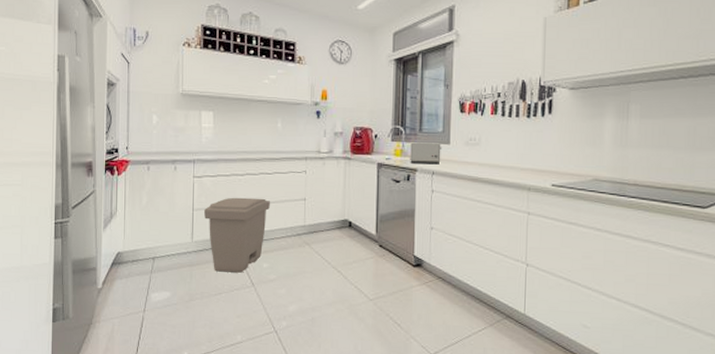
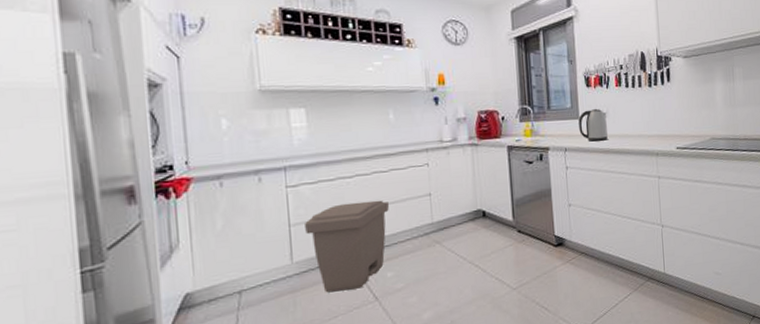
toaster: present [410,142,443,165] -> none [540,119,573,143]
kettle: none [449,134,479,168] -> present [578,108,609,142]

